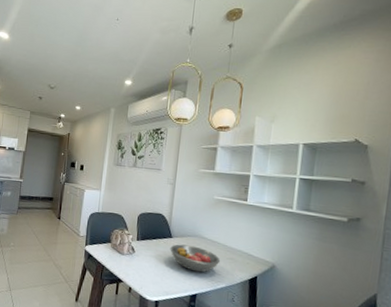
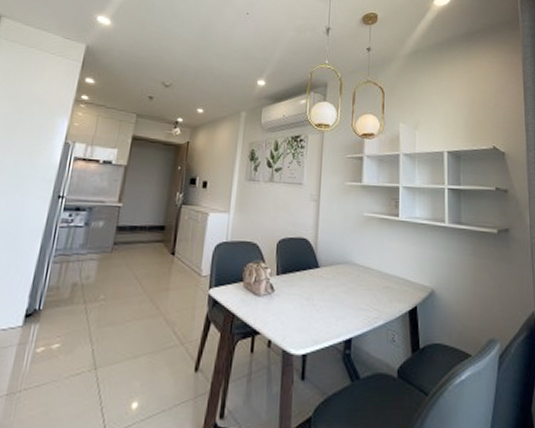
fruit bowl: present [170,244,221,273] -> none [317,275,376,309]

